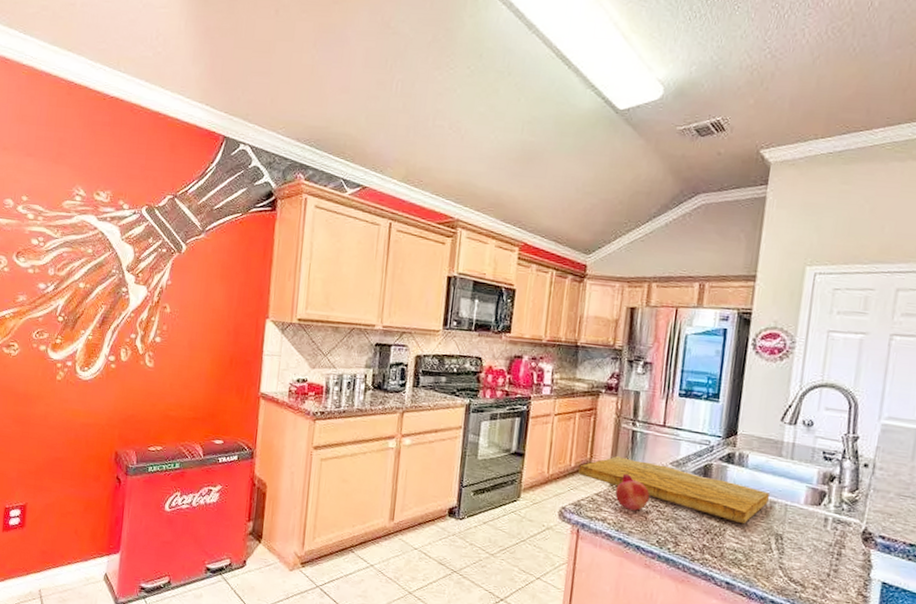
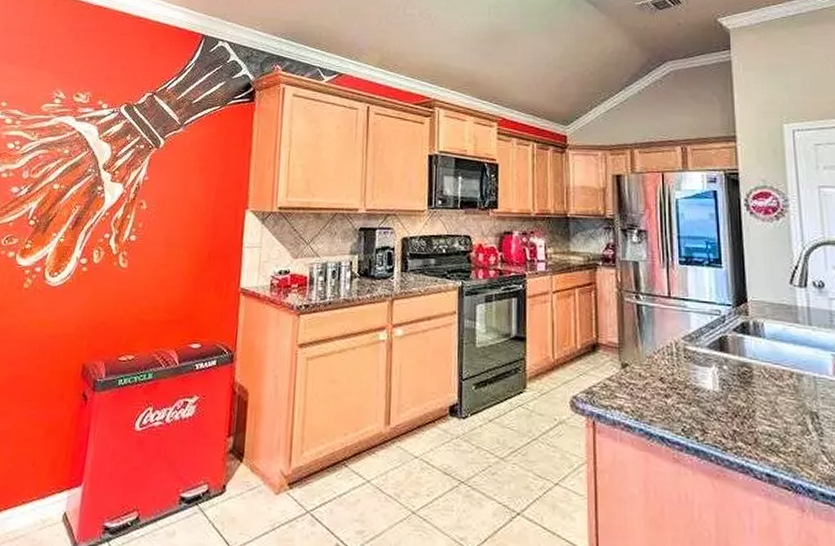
cutting board: present [578,456,769,525] -> none [586,334,794,403]
fruit: present [615,473,650,512] -> none [629,353,667,397]

